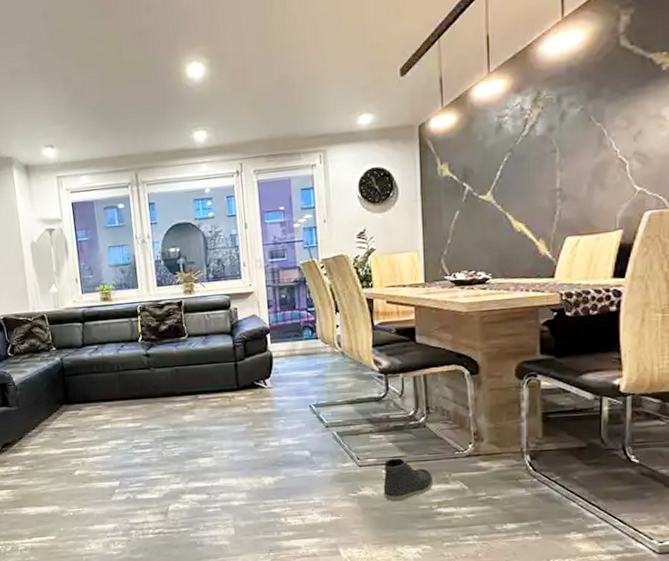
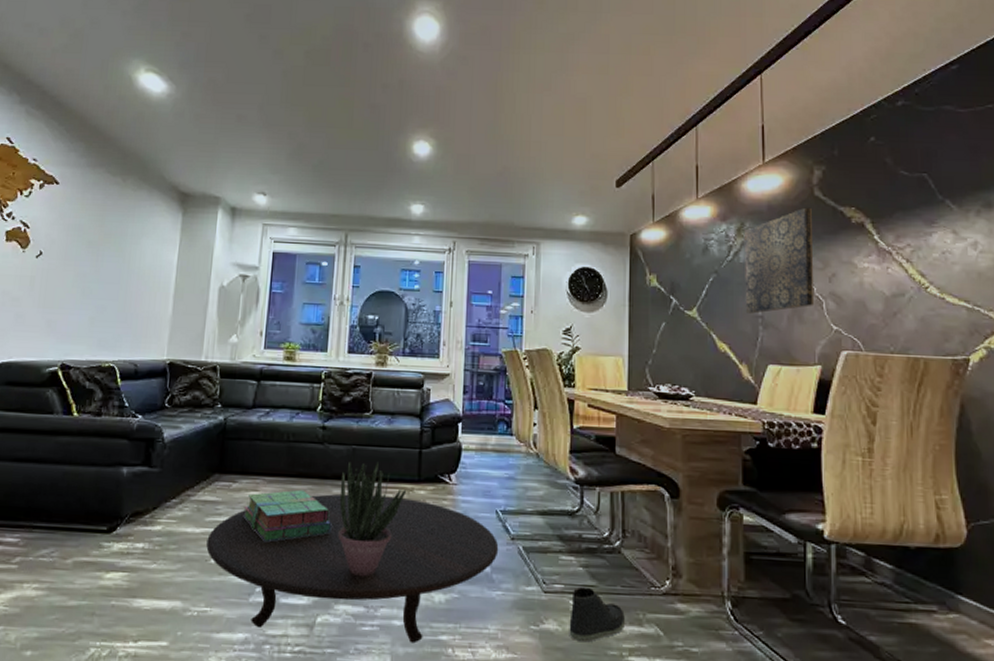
table: none [68,405,316,518] -> present [206,494,499,644]
stack of books: none [92,409,169,454] -> present [243,489,332,542]
potted plant: none [169,377,229,472] -> present [337,461,407,577]
wall art: none [542,60,618,188] -> present [745,207,815,314]

